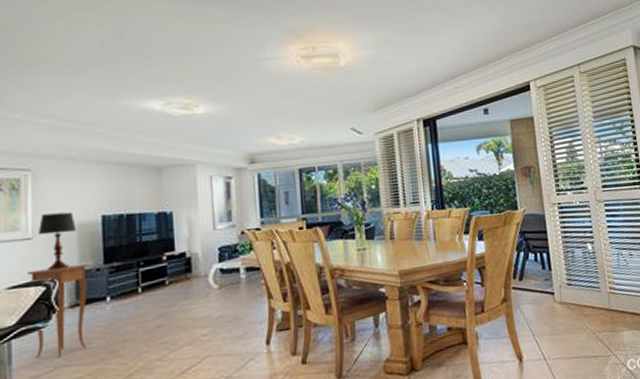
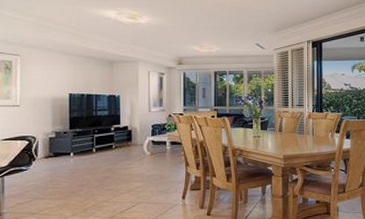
side table: present [27,263,90,358] -> none [16,127,60,191]
table lamp: present [39,212,76,270] -> none [25,89,51,130]

